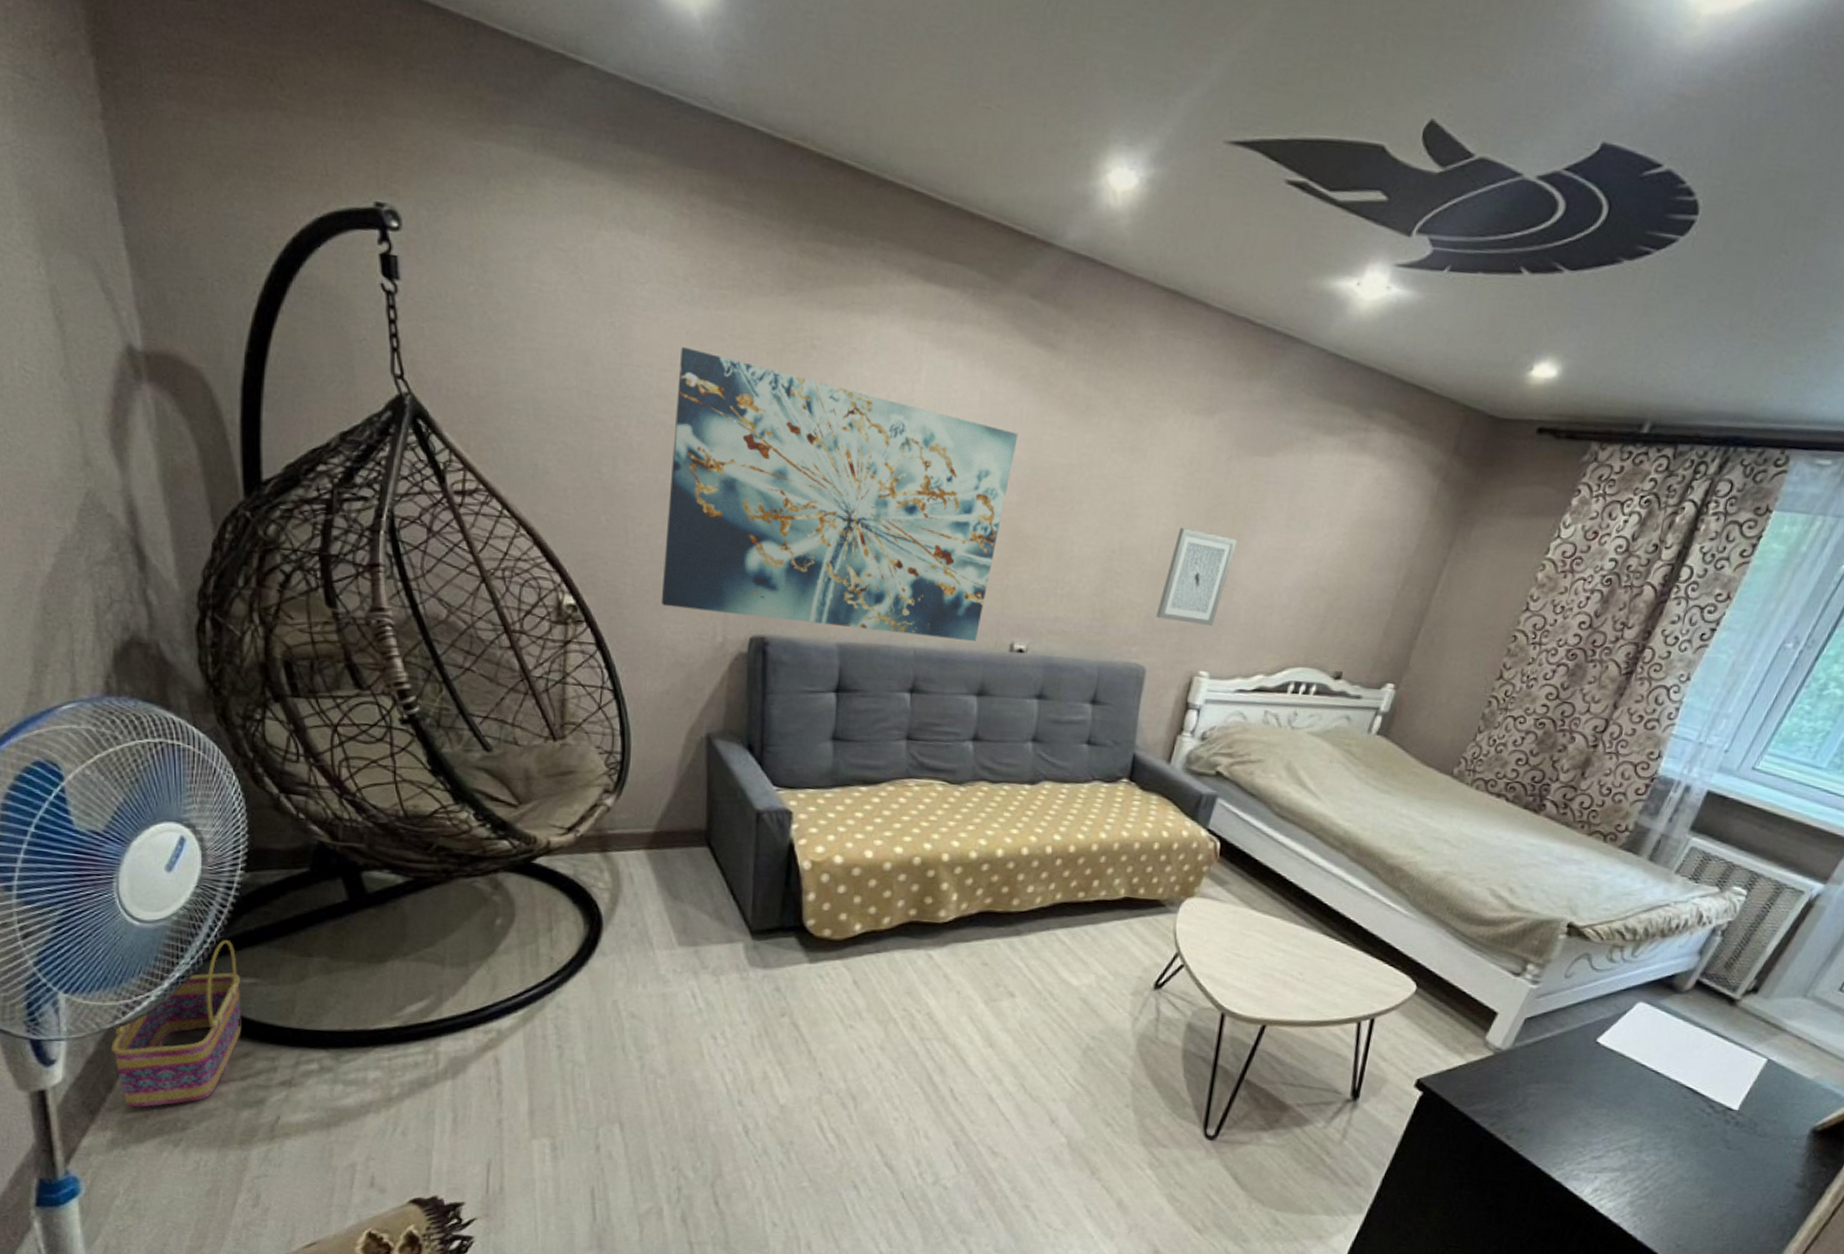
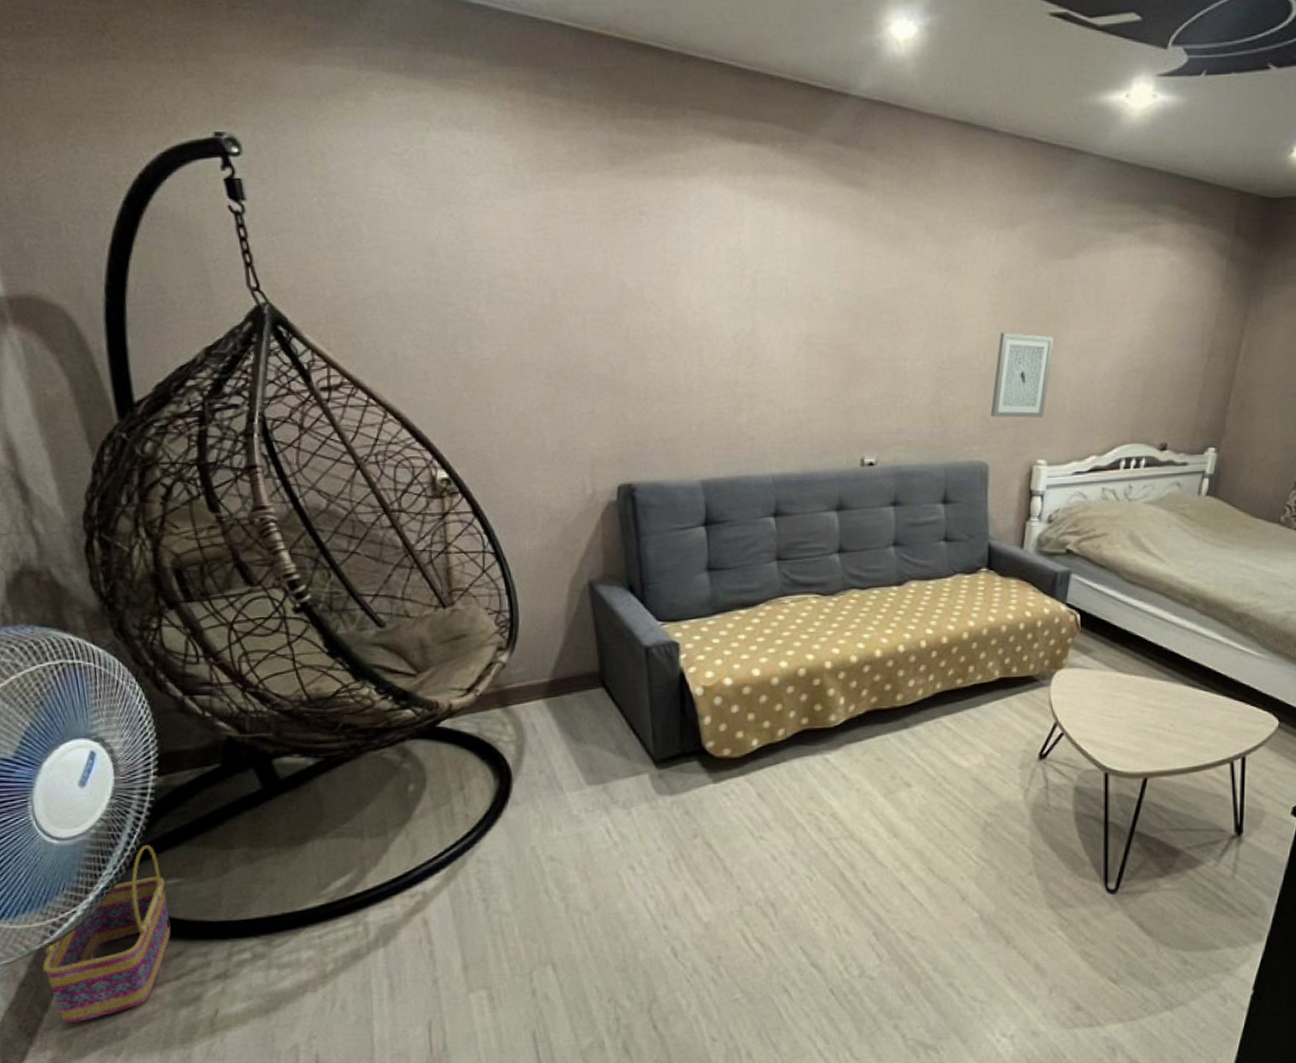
wall art: present [661,346,1018,641] -> none [519,227,841,468]

